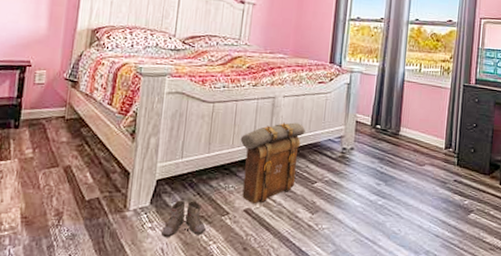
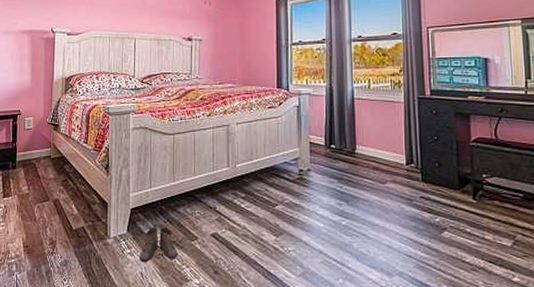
backpack: present [240,122,306,204] -> none [201,148,261,229]

